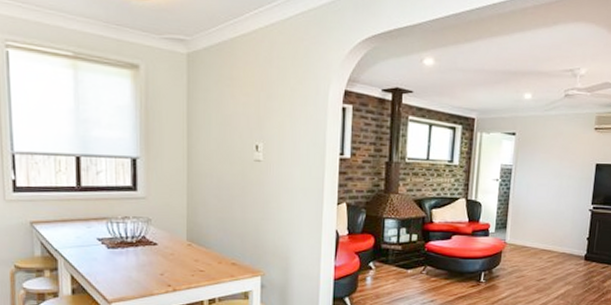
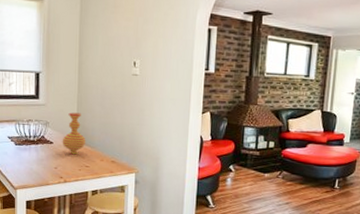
vase: none [168,206,200,258] -> present [62,112,86,155]

